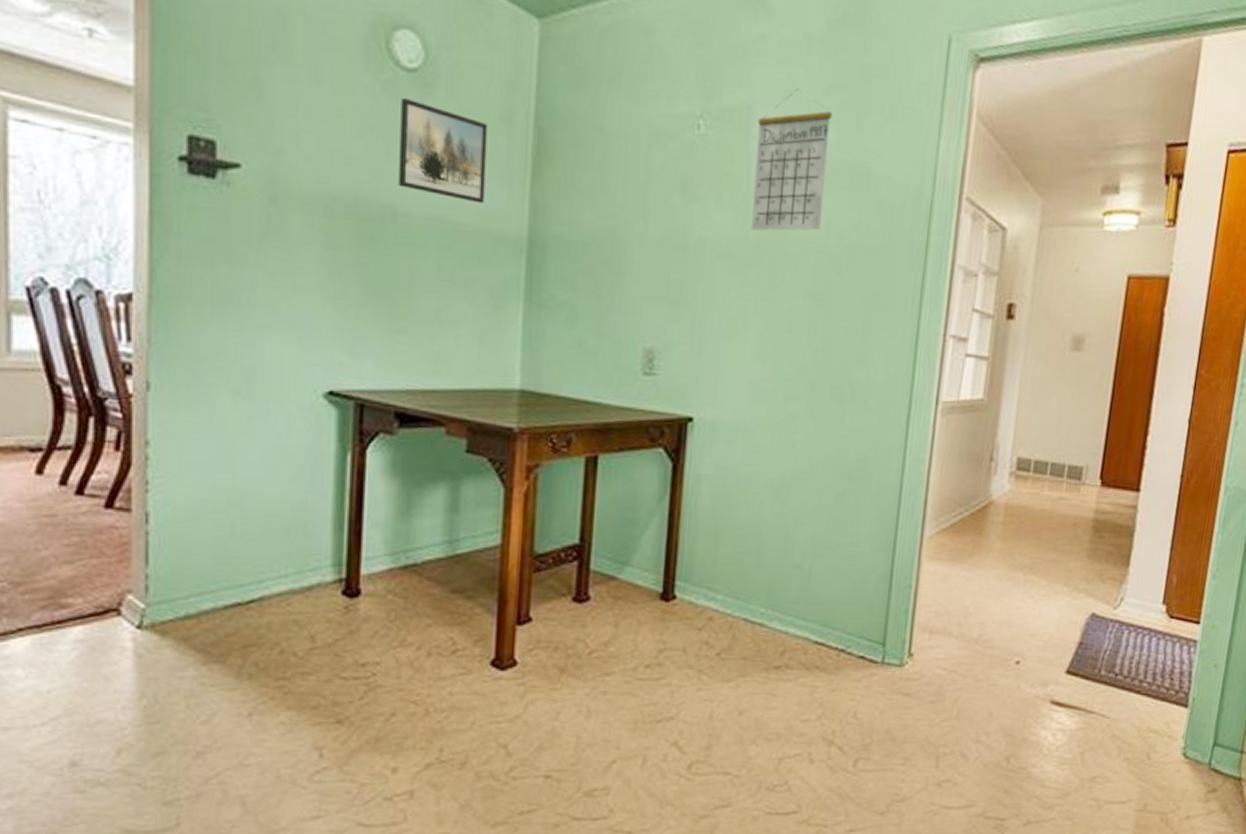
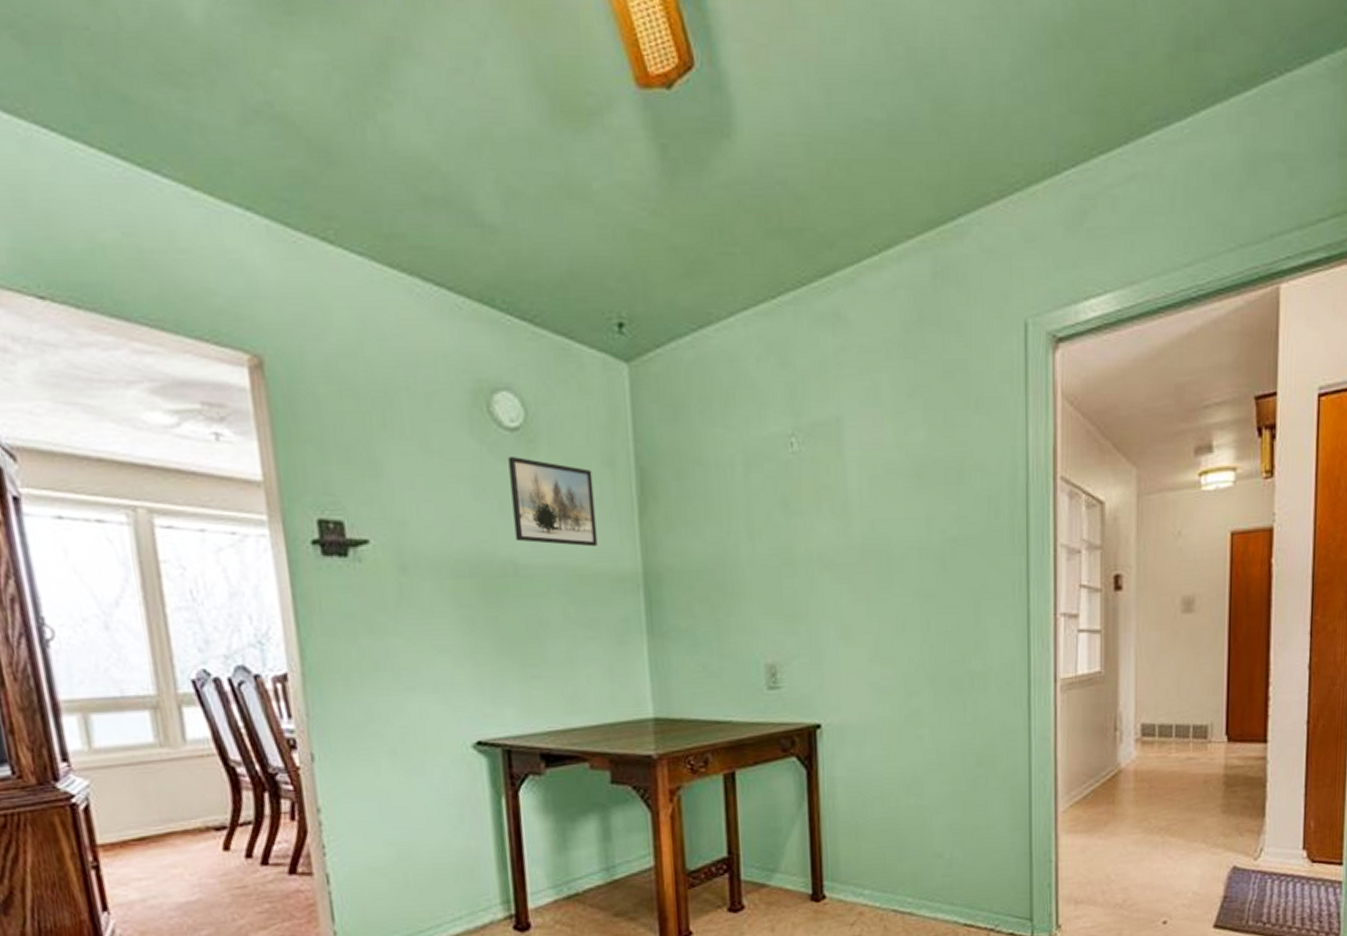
calendar: present [750,88,833,231] -> none [848,394,921,538]

